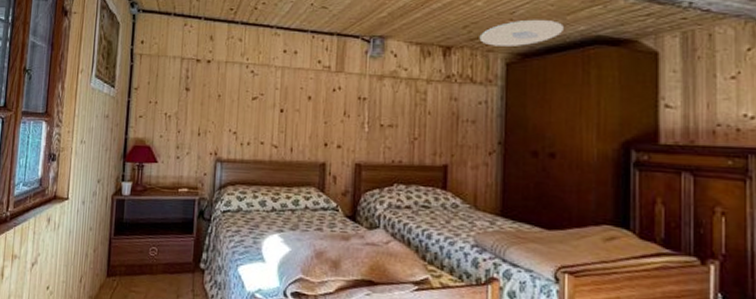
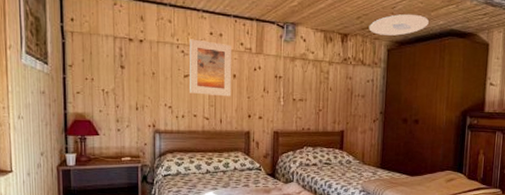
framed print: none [257,58,308,122] -> present [190,39,232,97]

